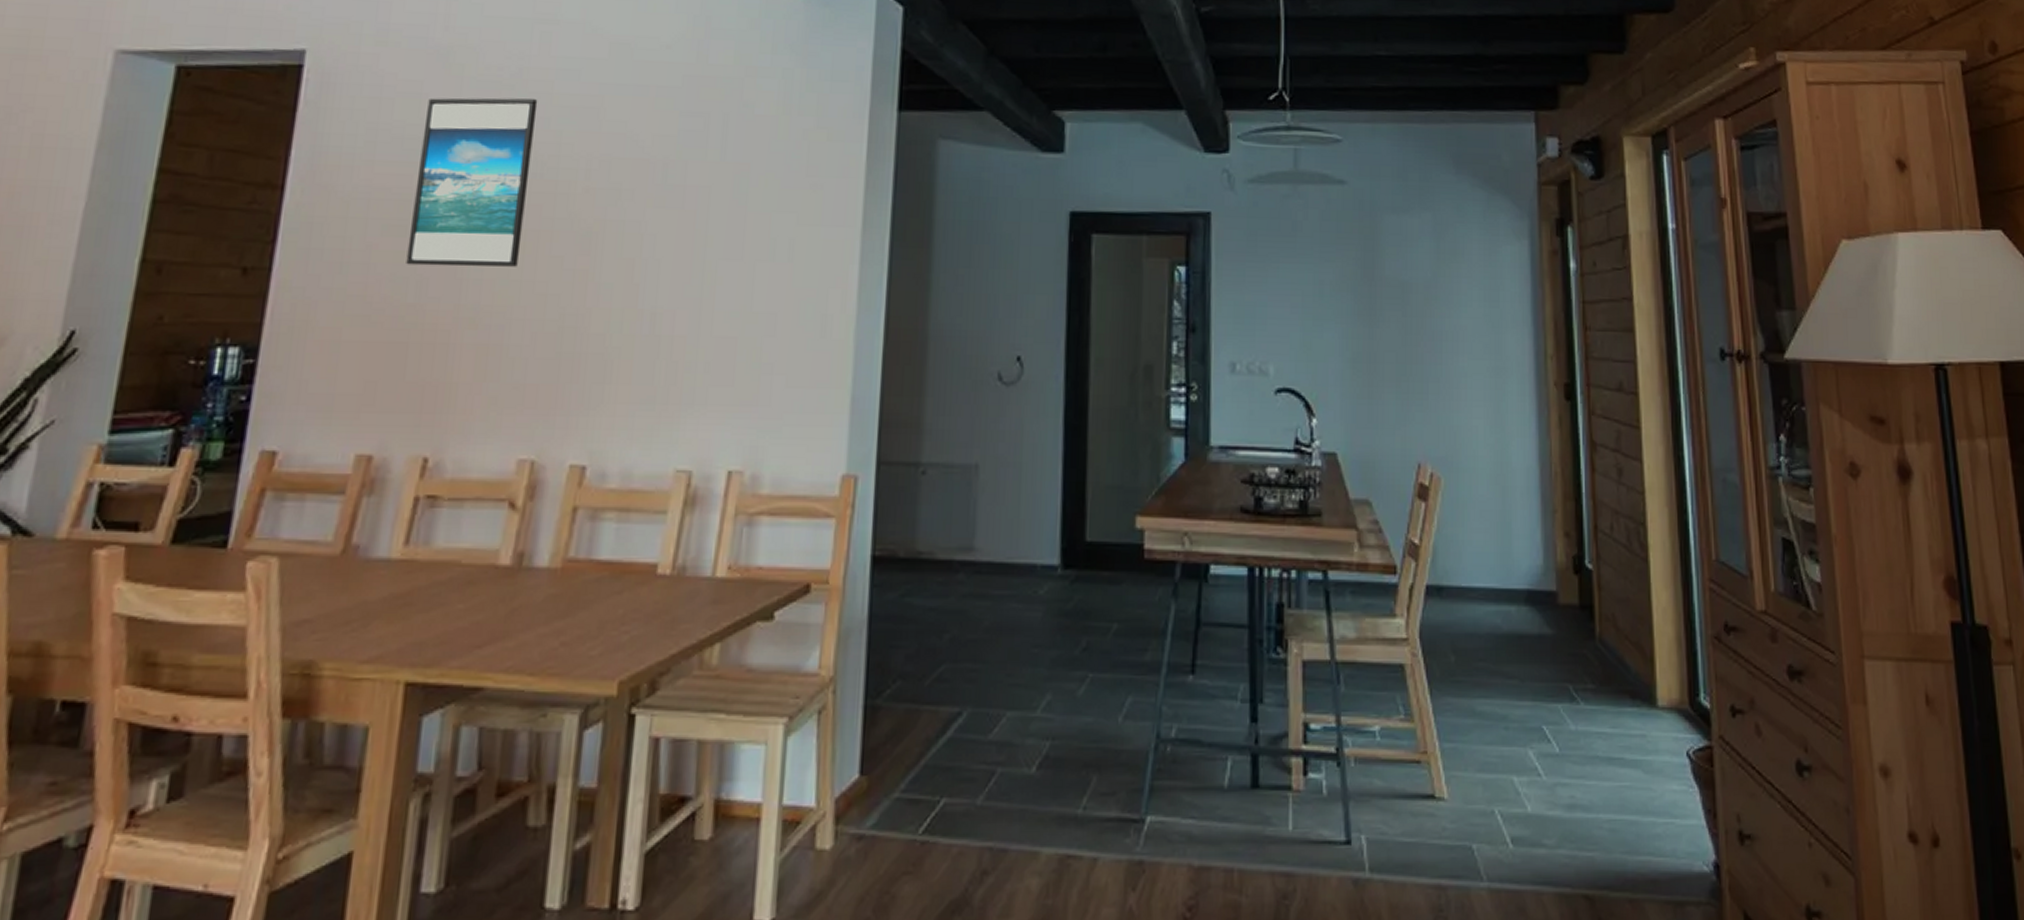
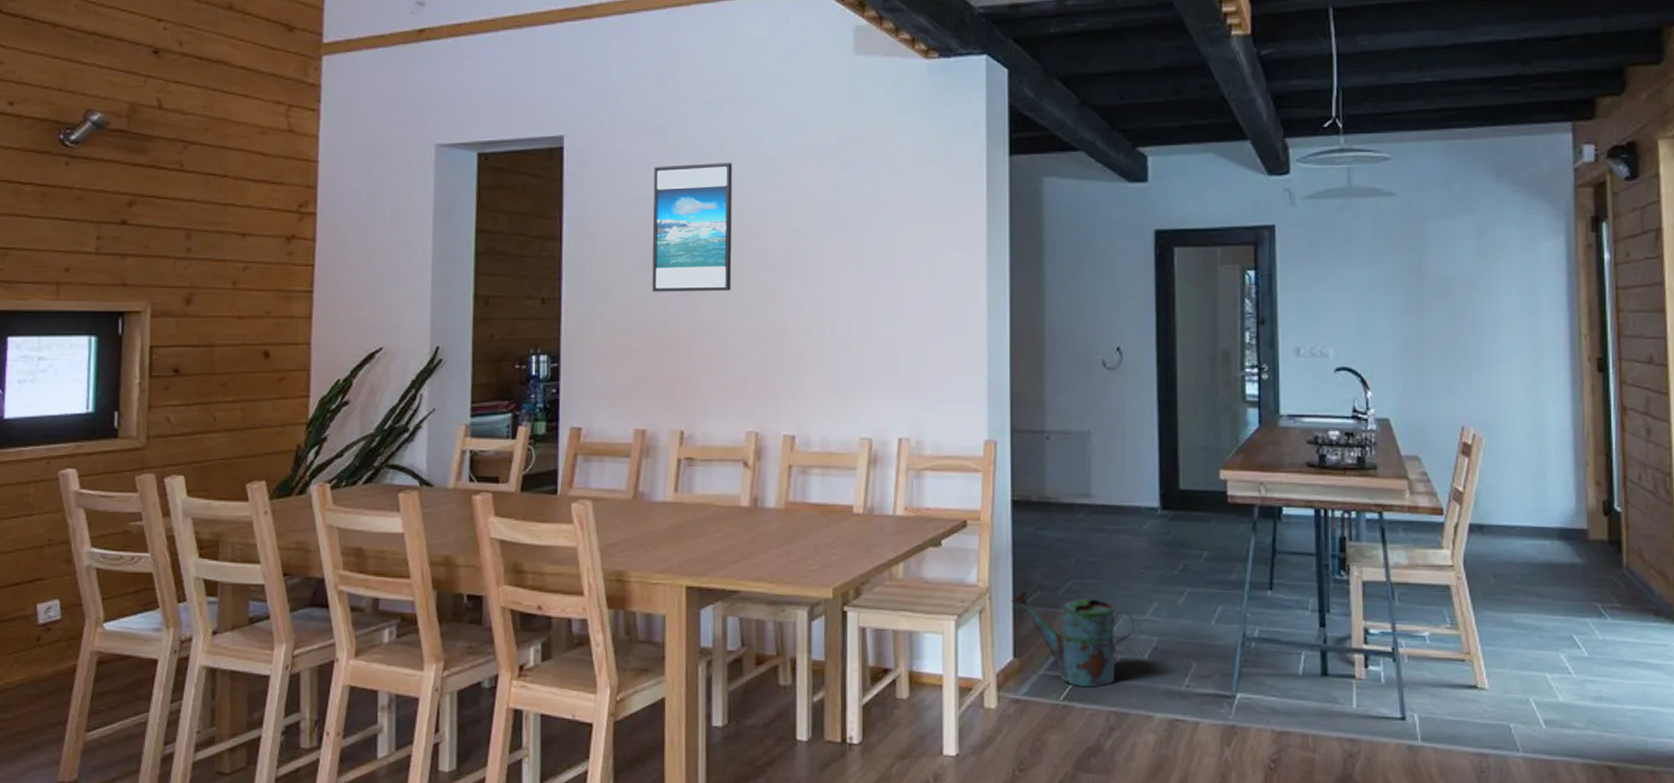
watering can: none [862,678,1022,815] -> present [1011,589,1135,687]

